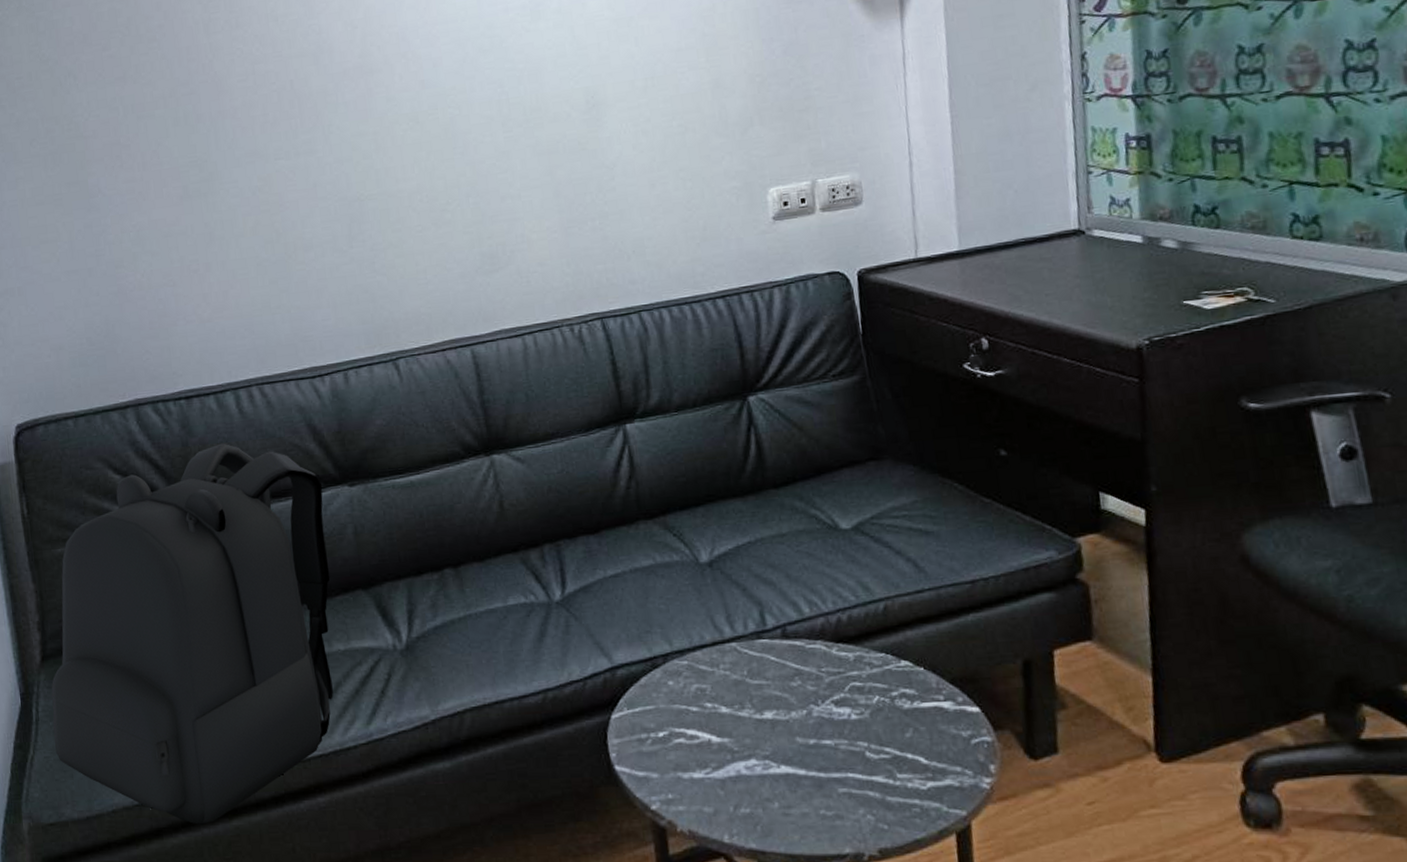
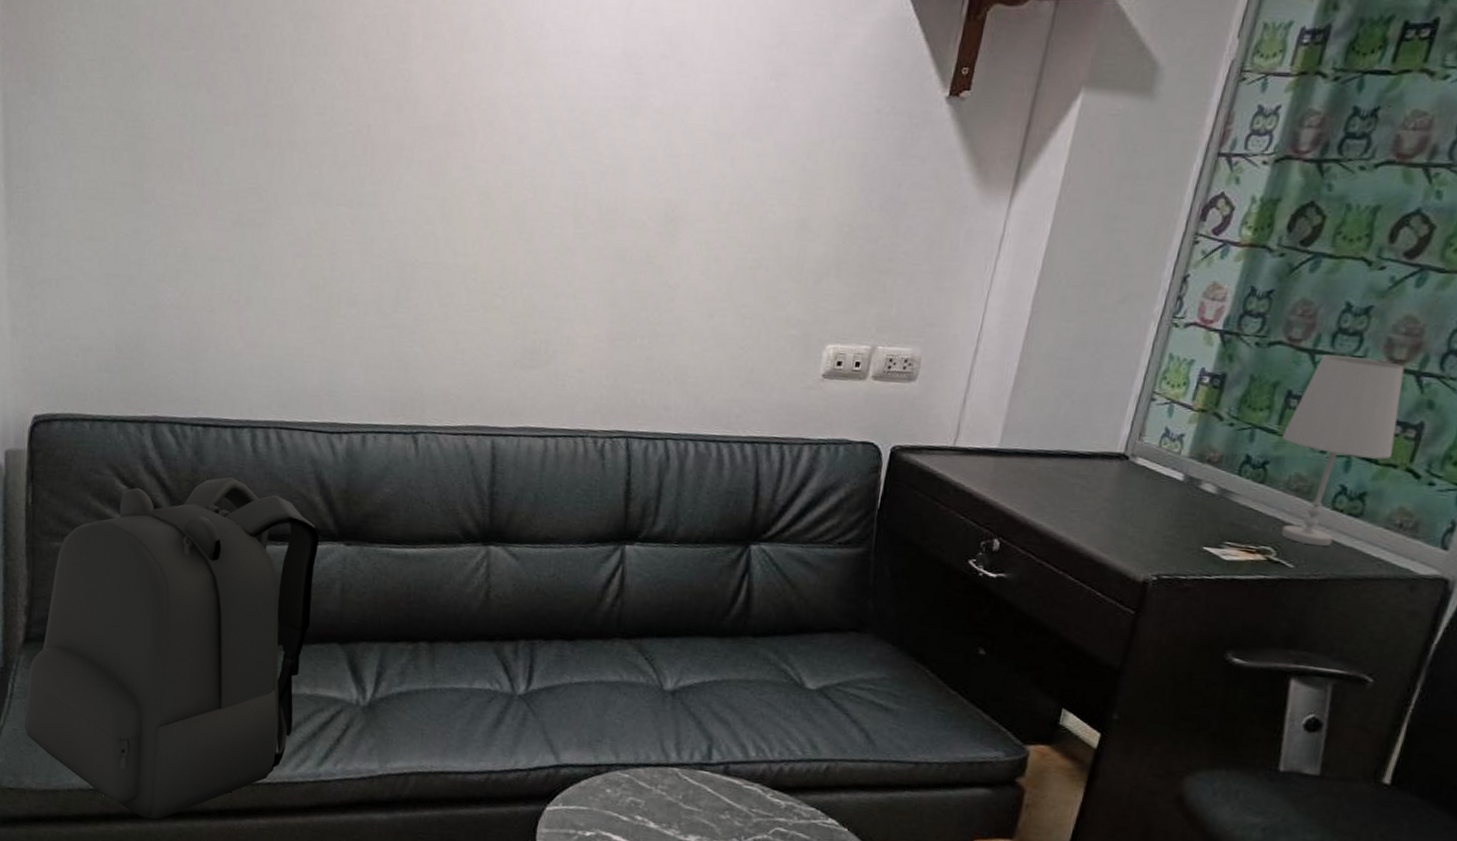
table lamp: none [1220,90,1330,277] -> present [1281,354,1405,547]

